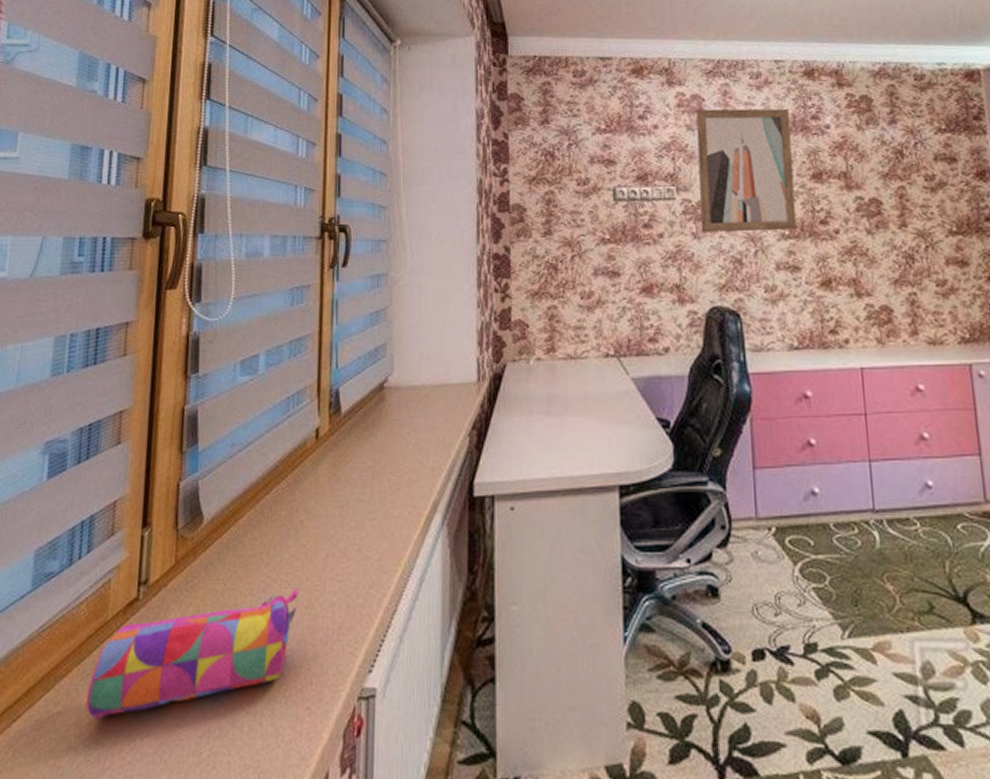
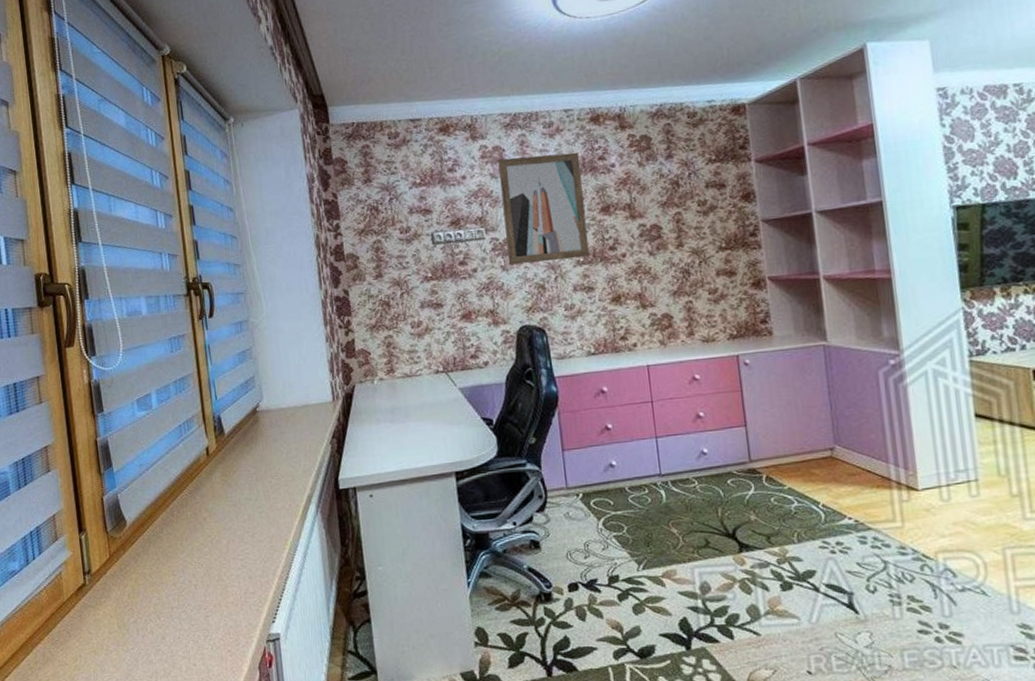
pencil case: present [86,587,300,719] -> none [58,567,211,671]

